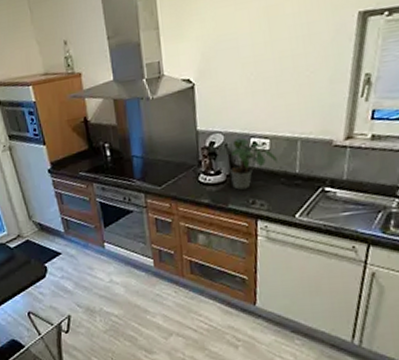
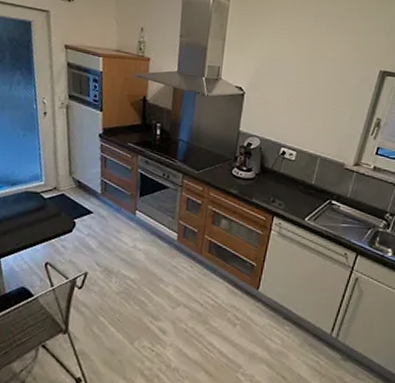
potted plant: present [230,138,277,190] -> none [259,145,299,189]

